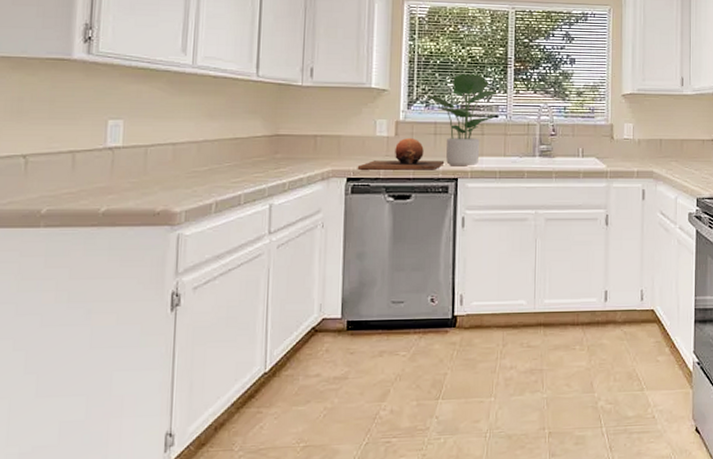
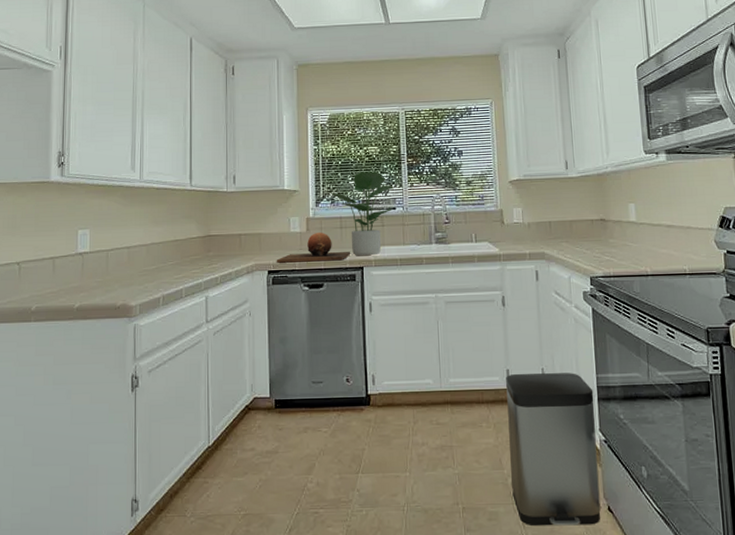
pedal bin: none [600,294,691,448] -> present [506,373,601,526]

